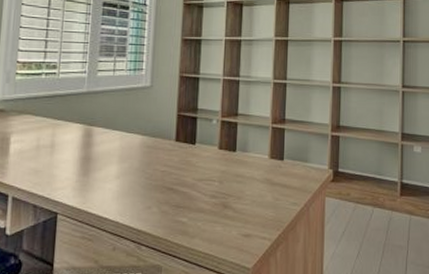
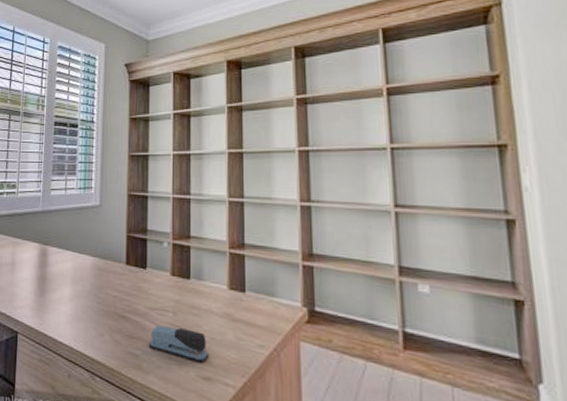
stapler: none [194,194,250,223] -> present [148,325,209,363]

